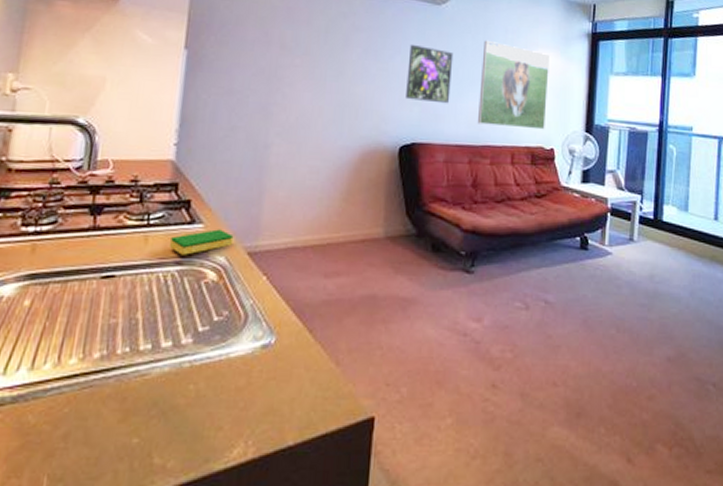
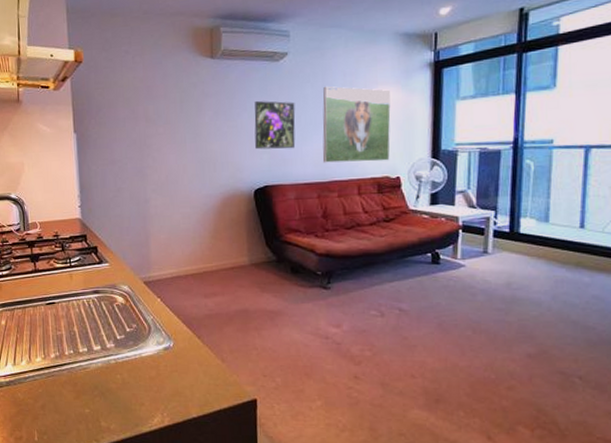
dish sponge: present [170,229,234,255] -> none [88,266,132,286]

